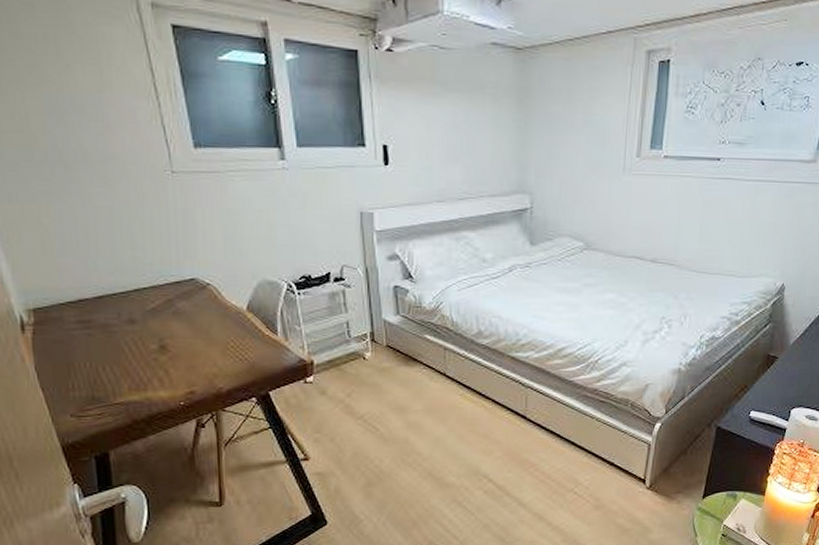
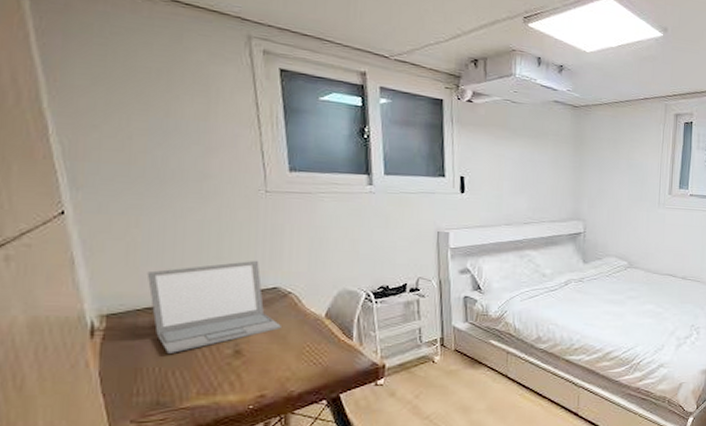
laptop: none [64,249,203,348] -> present [147,260,281,353]

